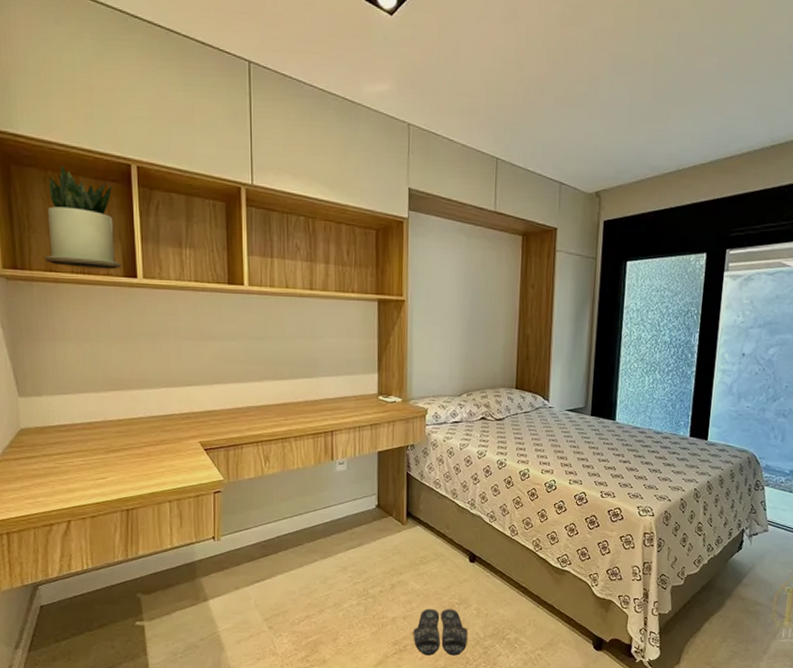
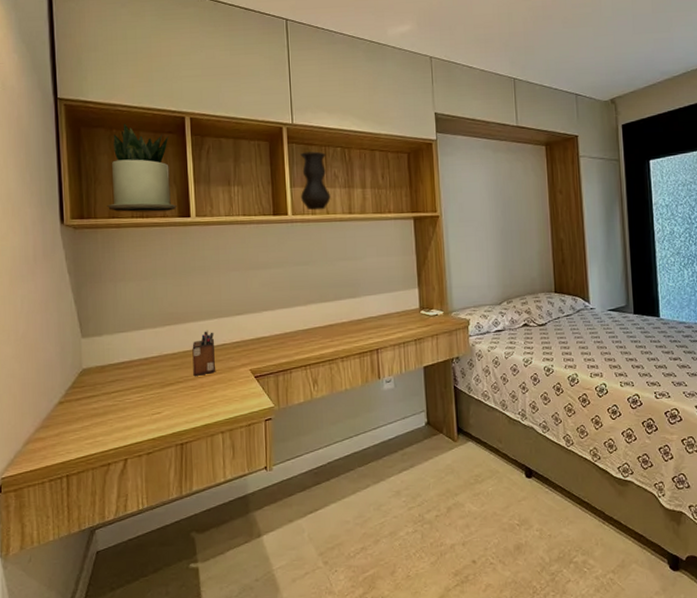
desk organizer: none [138,399,163,444] -> present [192,331,215,376]
vase: none [258,218,291,283] -> present [300,151,331,211]
slippers: present [413,608,468,656] -> none [474,531,532,586]

